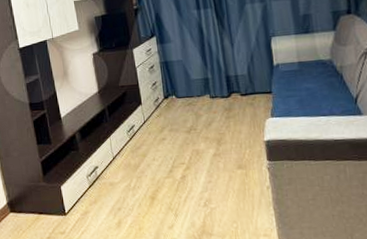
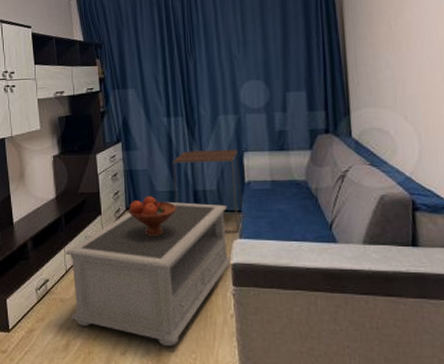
coffee table: none [111,87,266,219] -> present [65,202,232,347]
fruit bowl: none [166,83,212,121] -> present [128,195,177,236]
side table: none [204,35,274,113] -> present [172,149,243,234]

